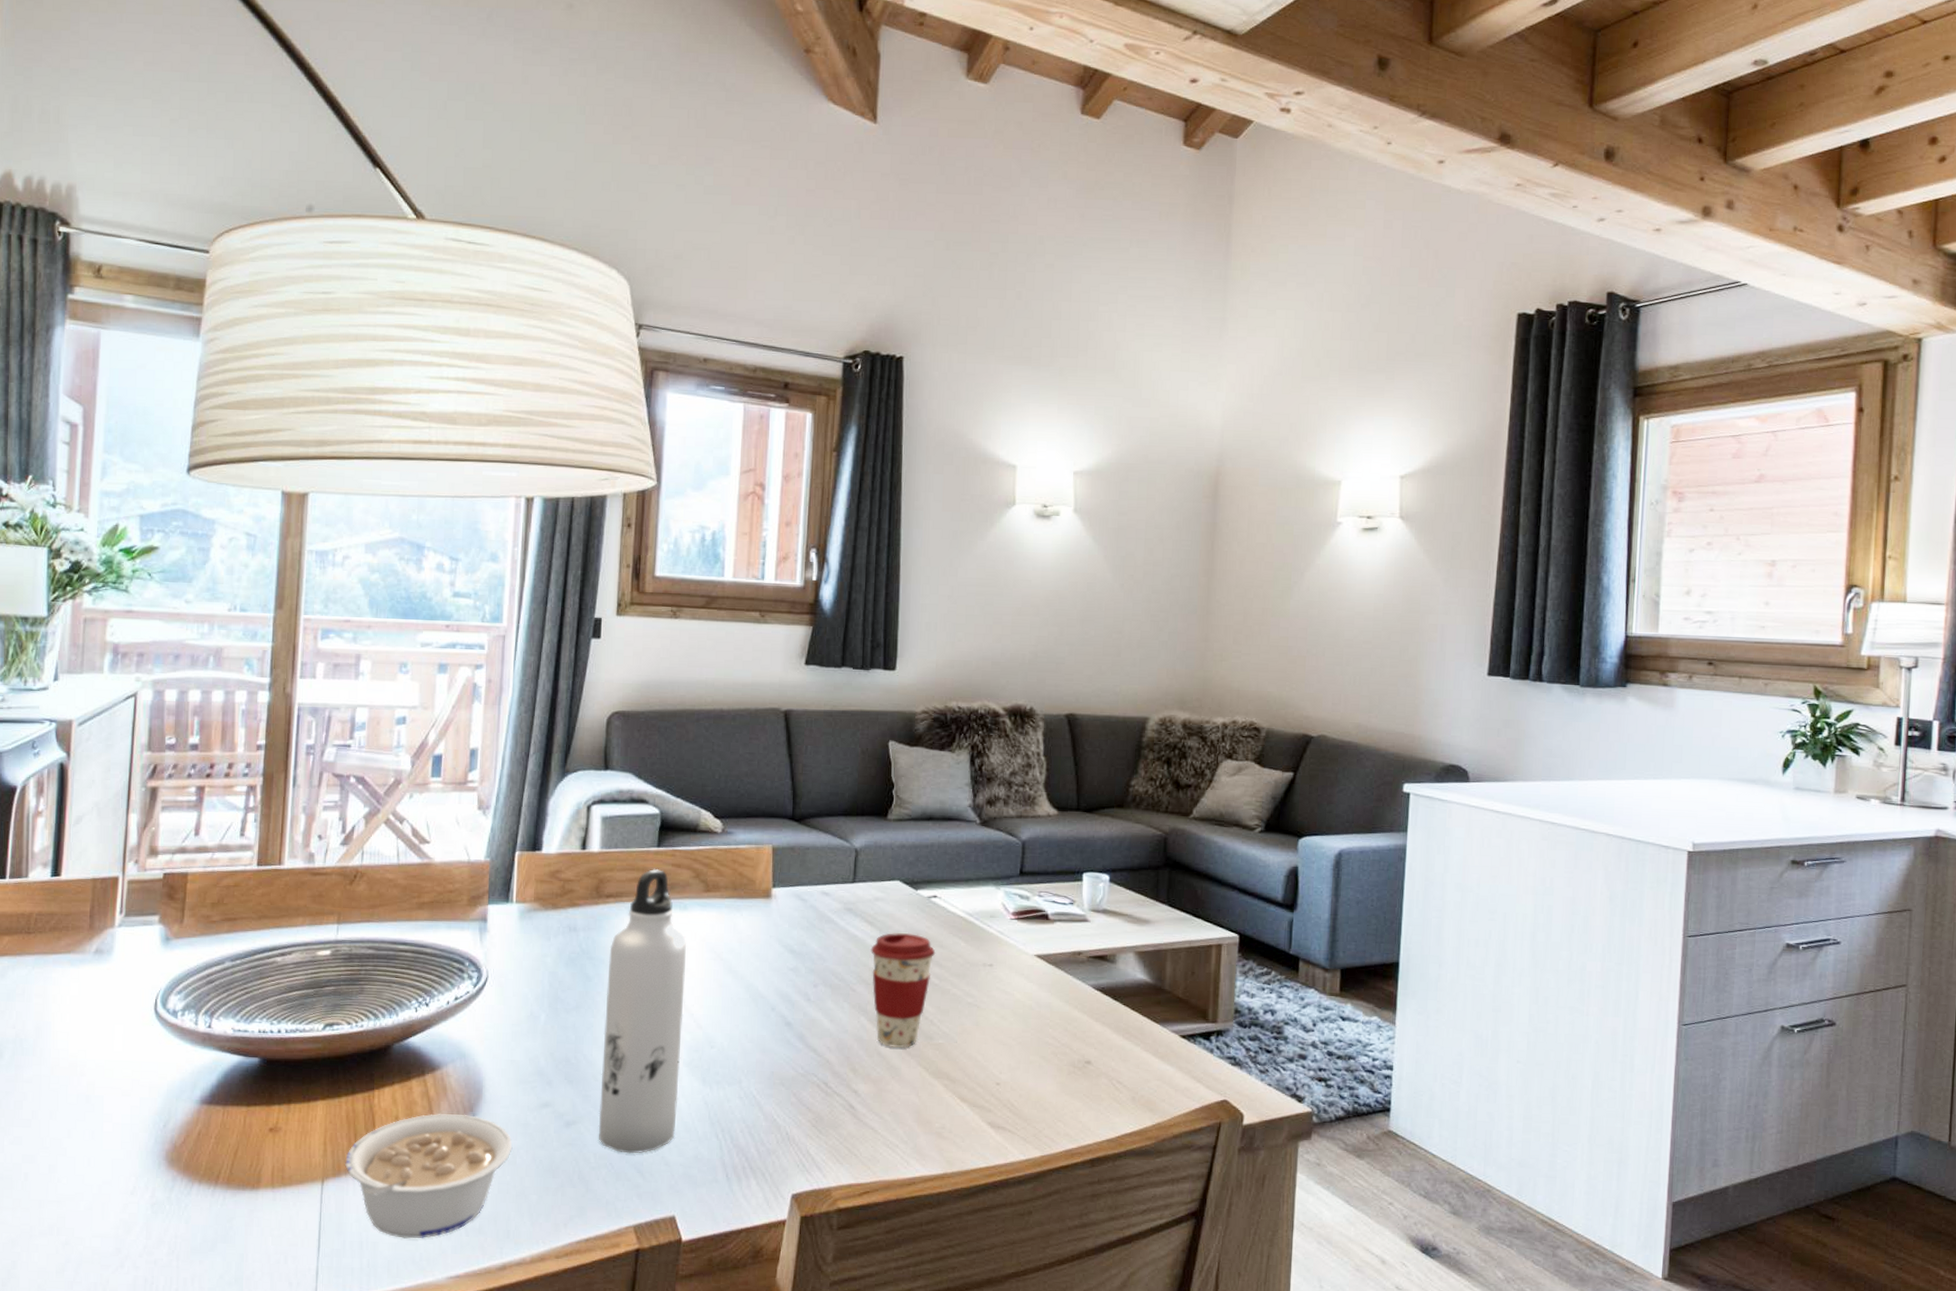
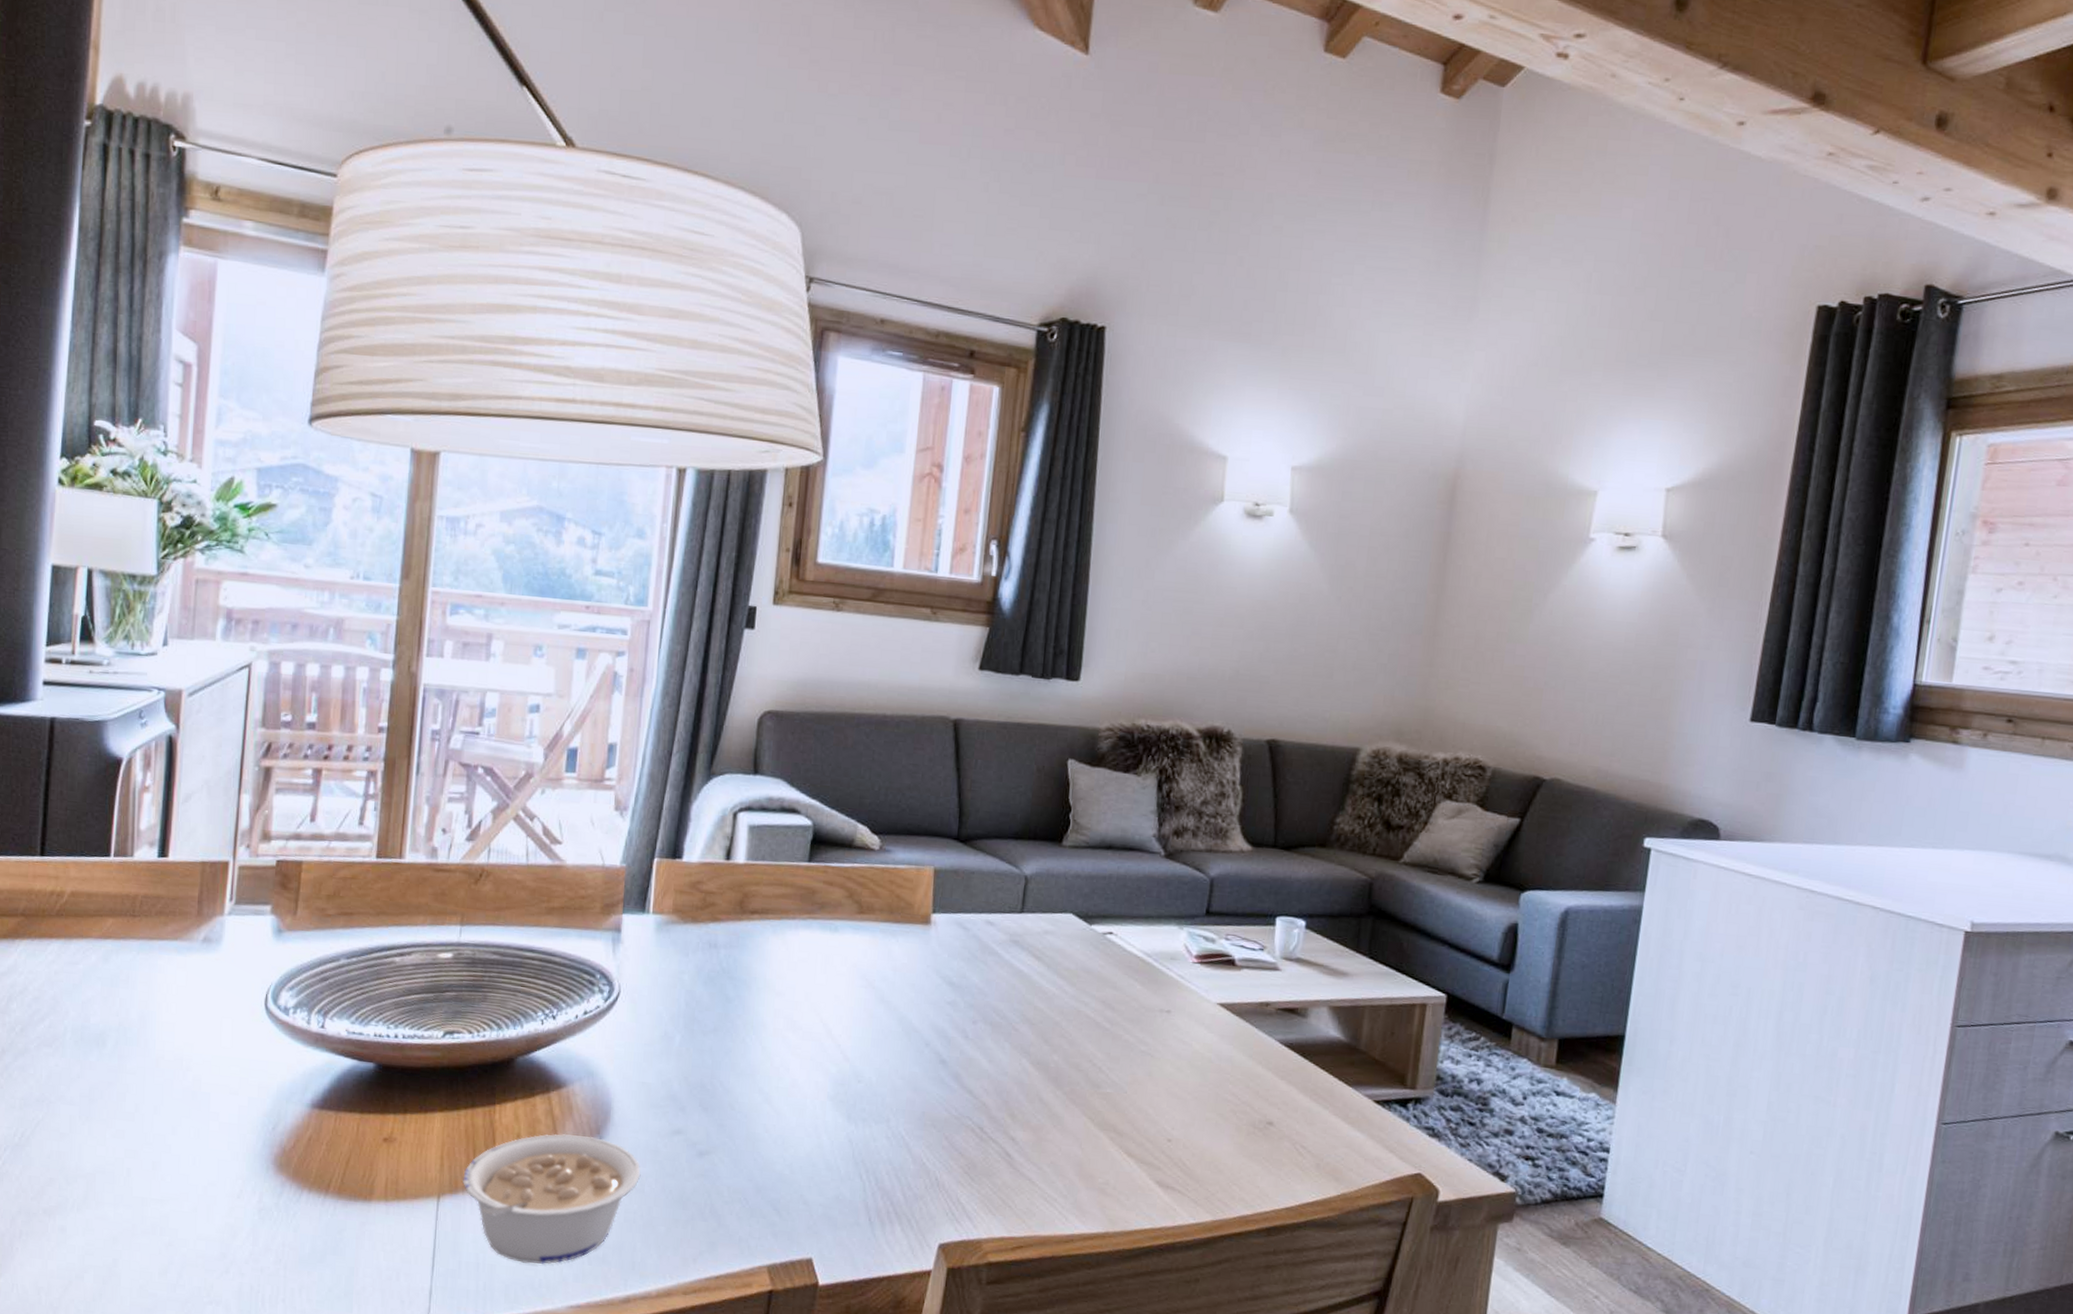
water bottle: present [598,868,686,1154] -> none [733,885,836,1190]
coffee cup: present [871,932,936,1048] -> none [1037,970,1108,1095]

